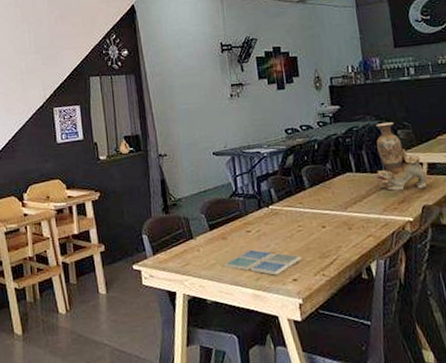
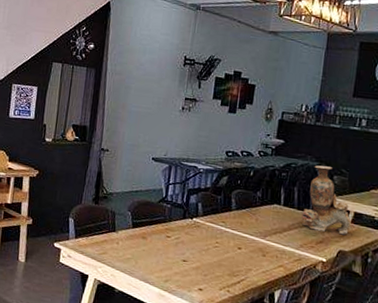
drink coaster: present [224,249,301,276] -> none [138,253,212,282]

